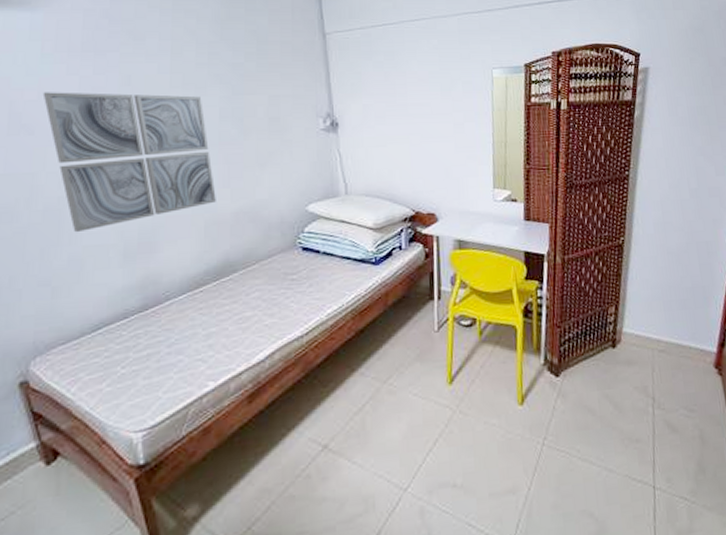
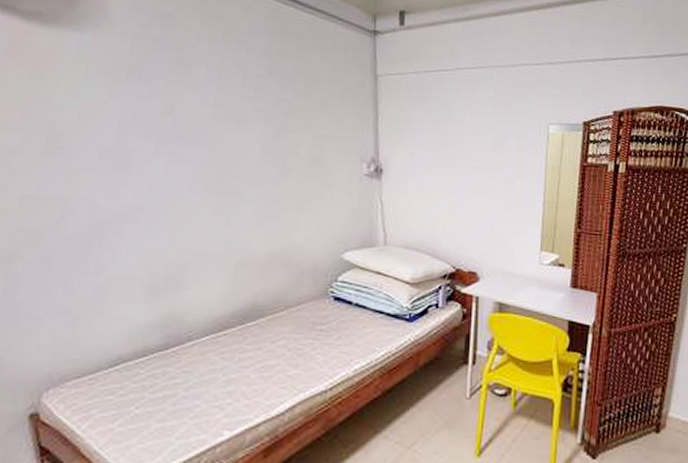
wall art: present [42,92,216,233] -> none [83,115,250,263]

